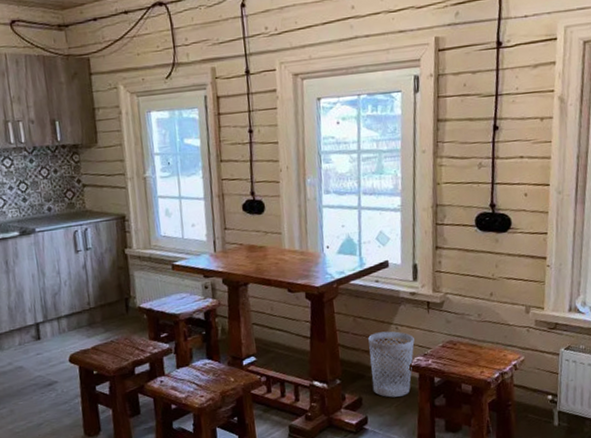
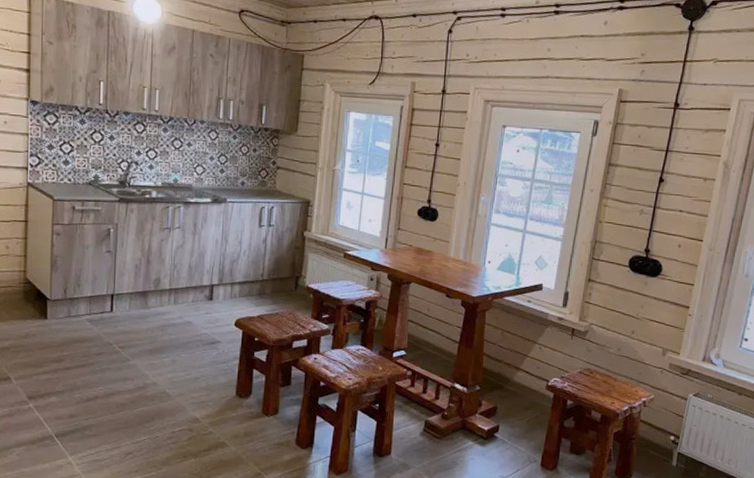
wastebasket: present [368,331,415,398] -> none [508,349,555,412]

